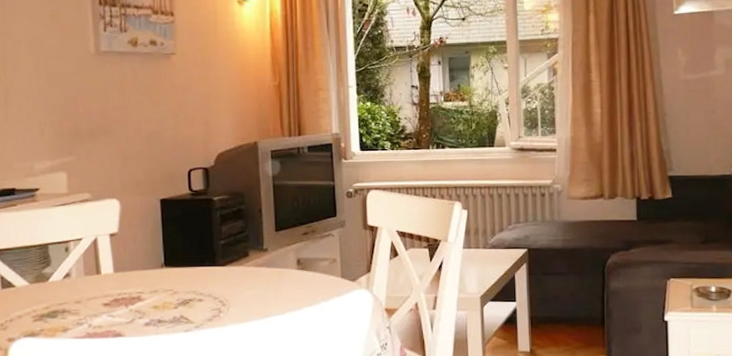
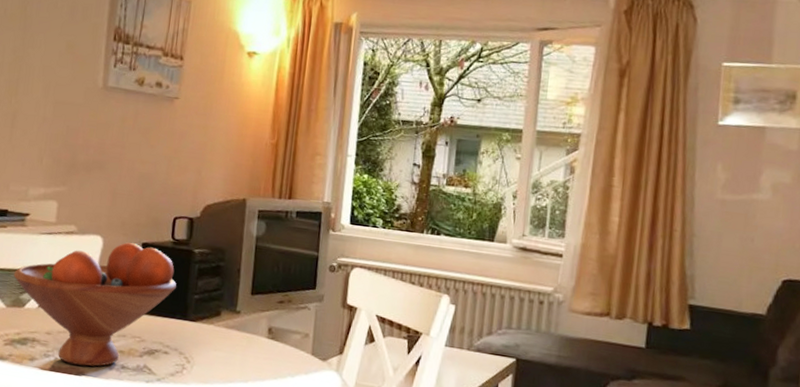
fruit bowl: none [32,201,201,328] -> present [14,242,176,367]

